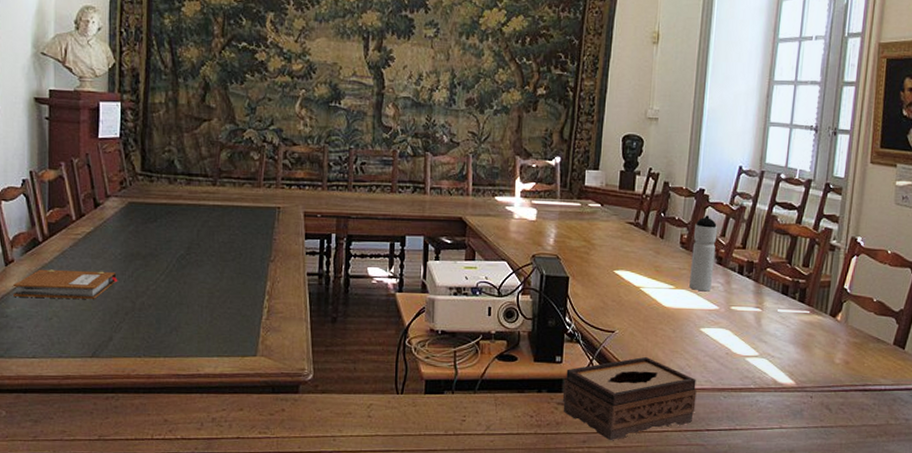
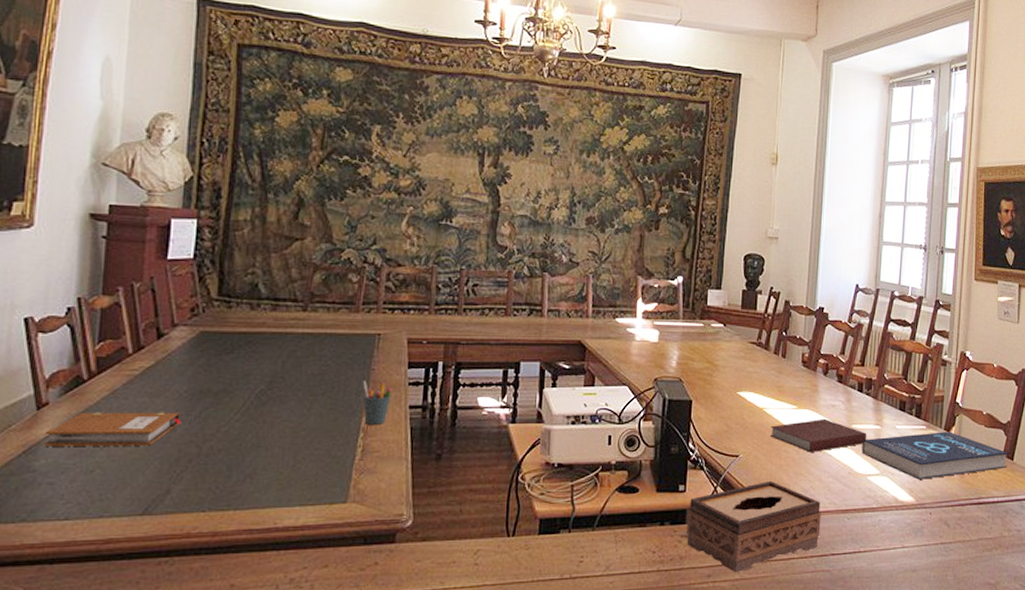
pen holder: none [266,249,293,289] -> present [362,381,393,424]
notebook: none [646,299,747,332] -> present [770,418,867,452]
water bottle: present [689,215,718,292] -> none [811,333,838,411]
book: none [740,317,899,364] -> present [862,432,1008,480]

